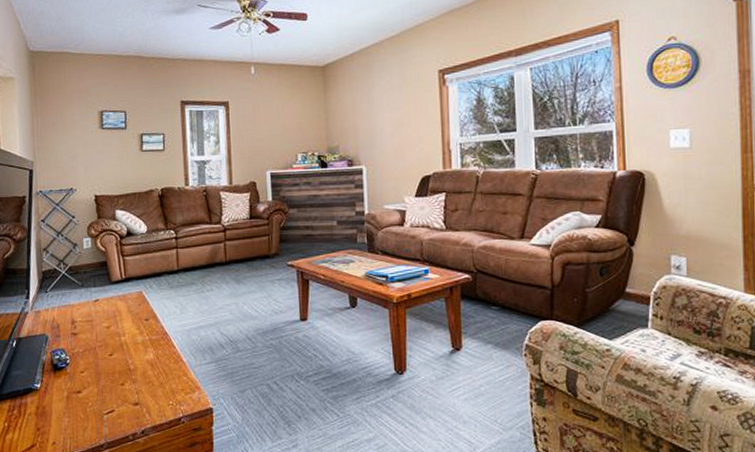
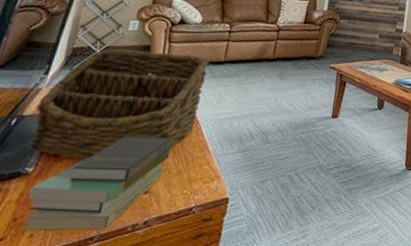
basket: none [28,267,165,375] -> present [30,49,210,159]
books: none [43,351,149,438] -> present [23,136,172,230]

